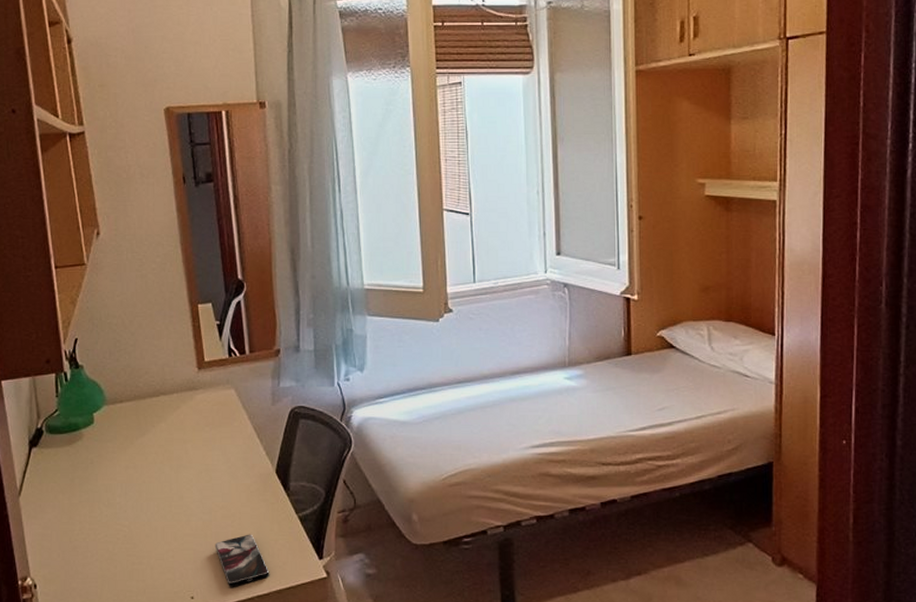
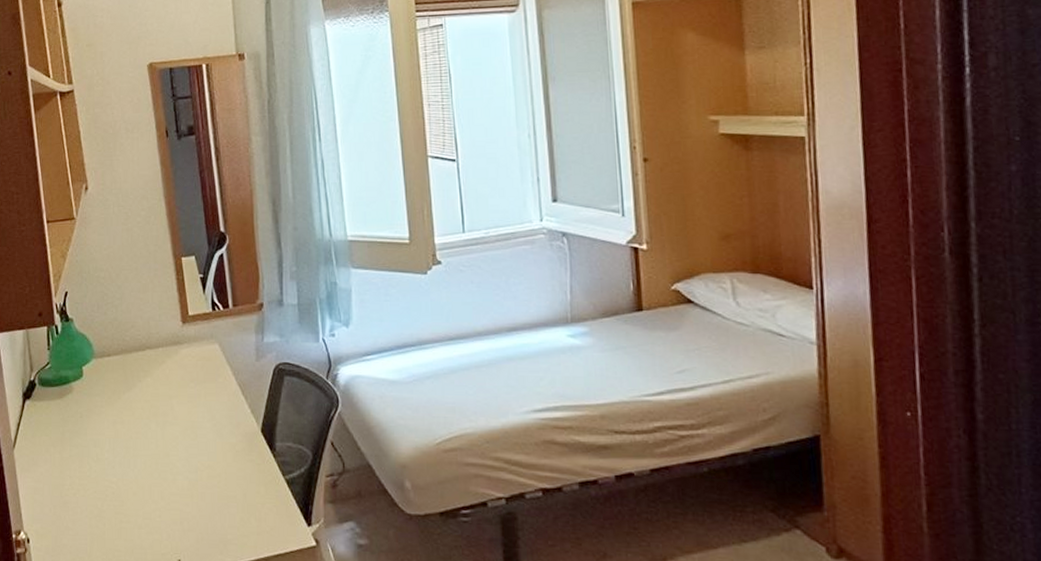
smartphone: present [215,534,270,587] -> none [201,496,257,552]

